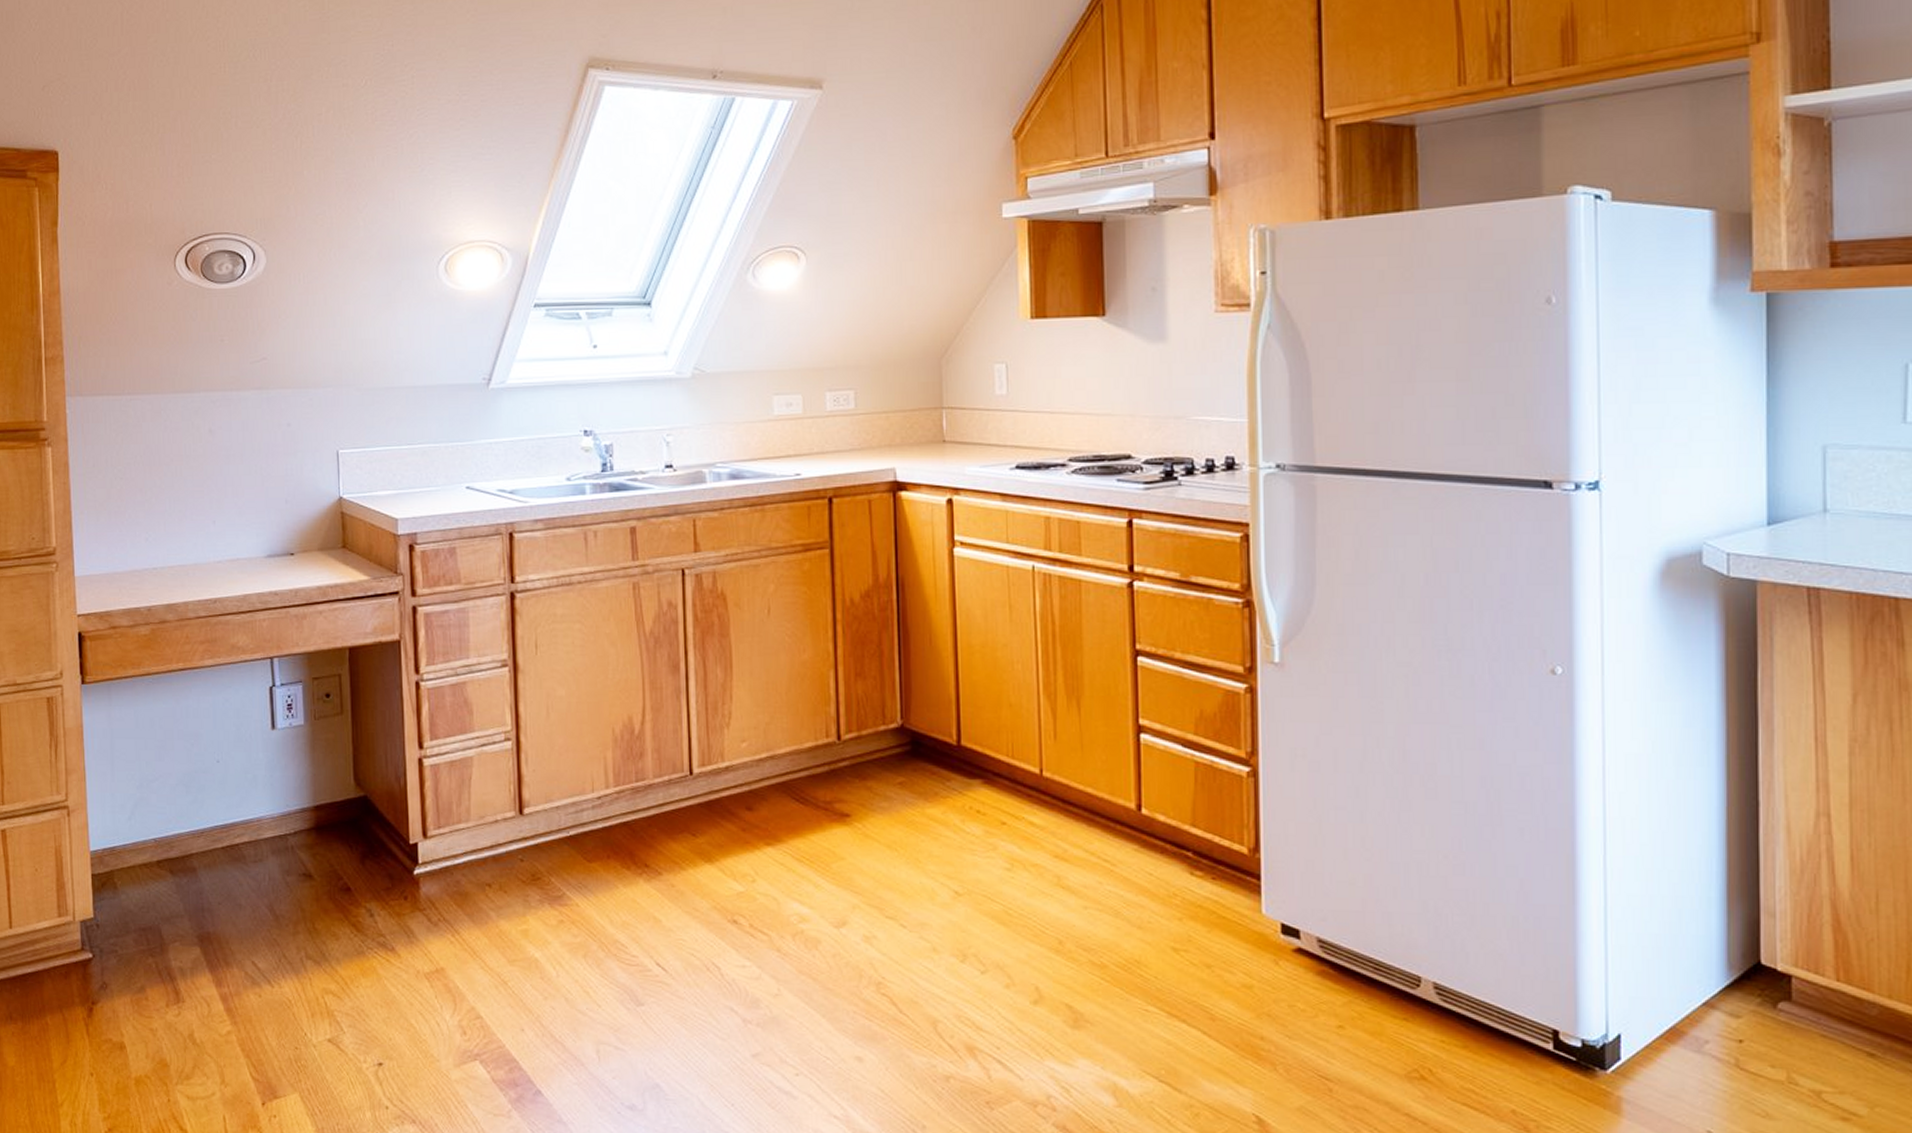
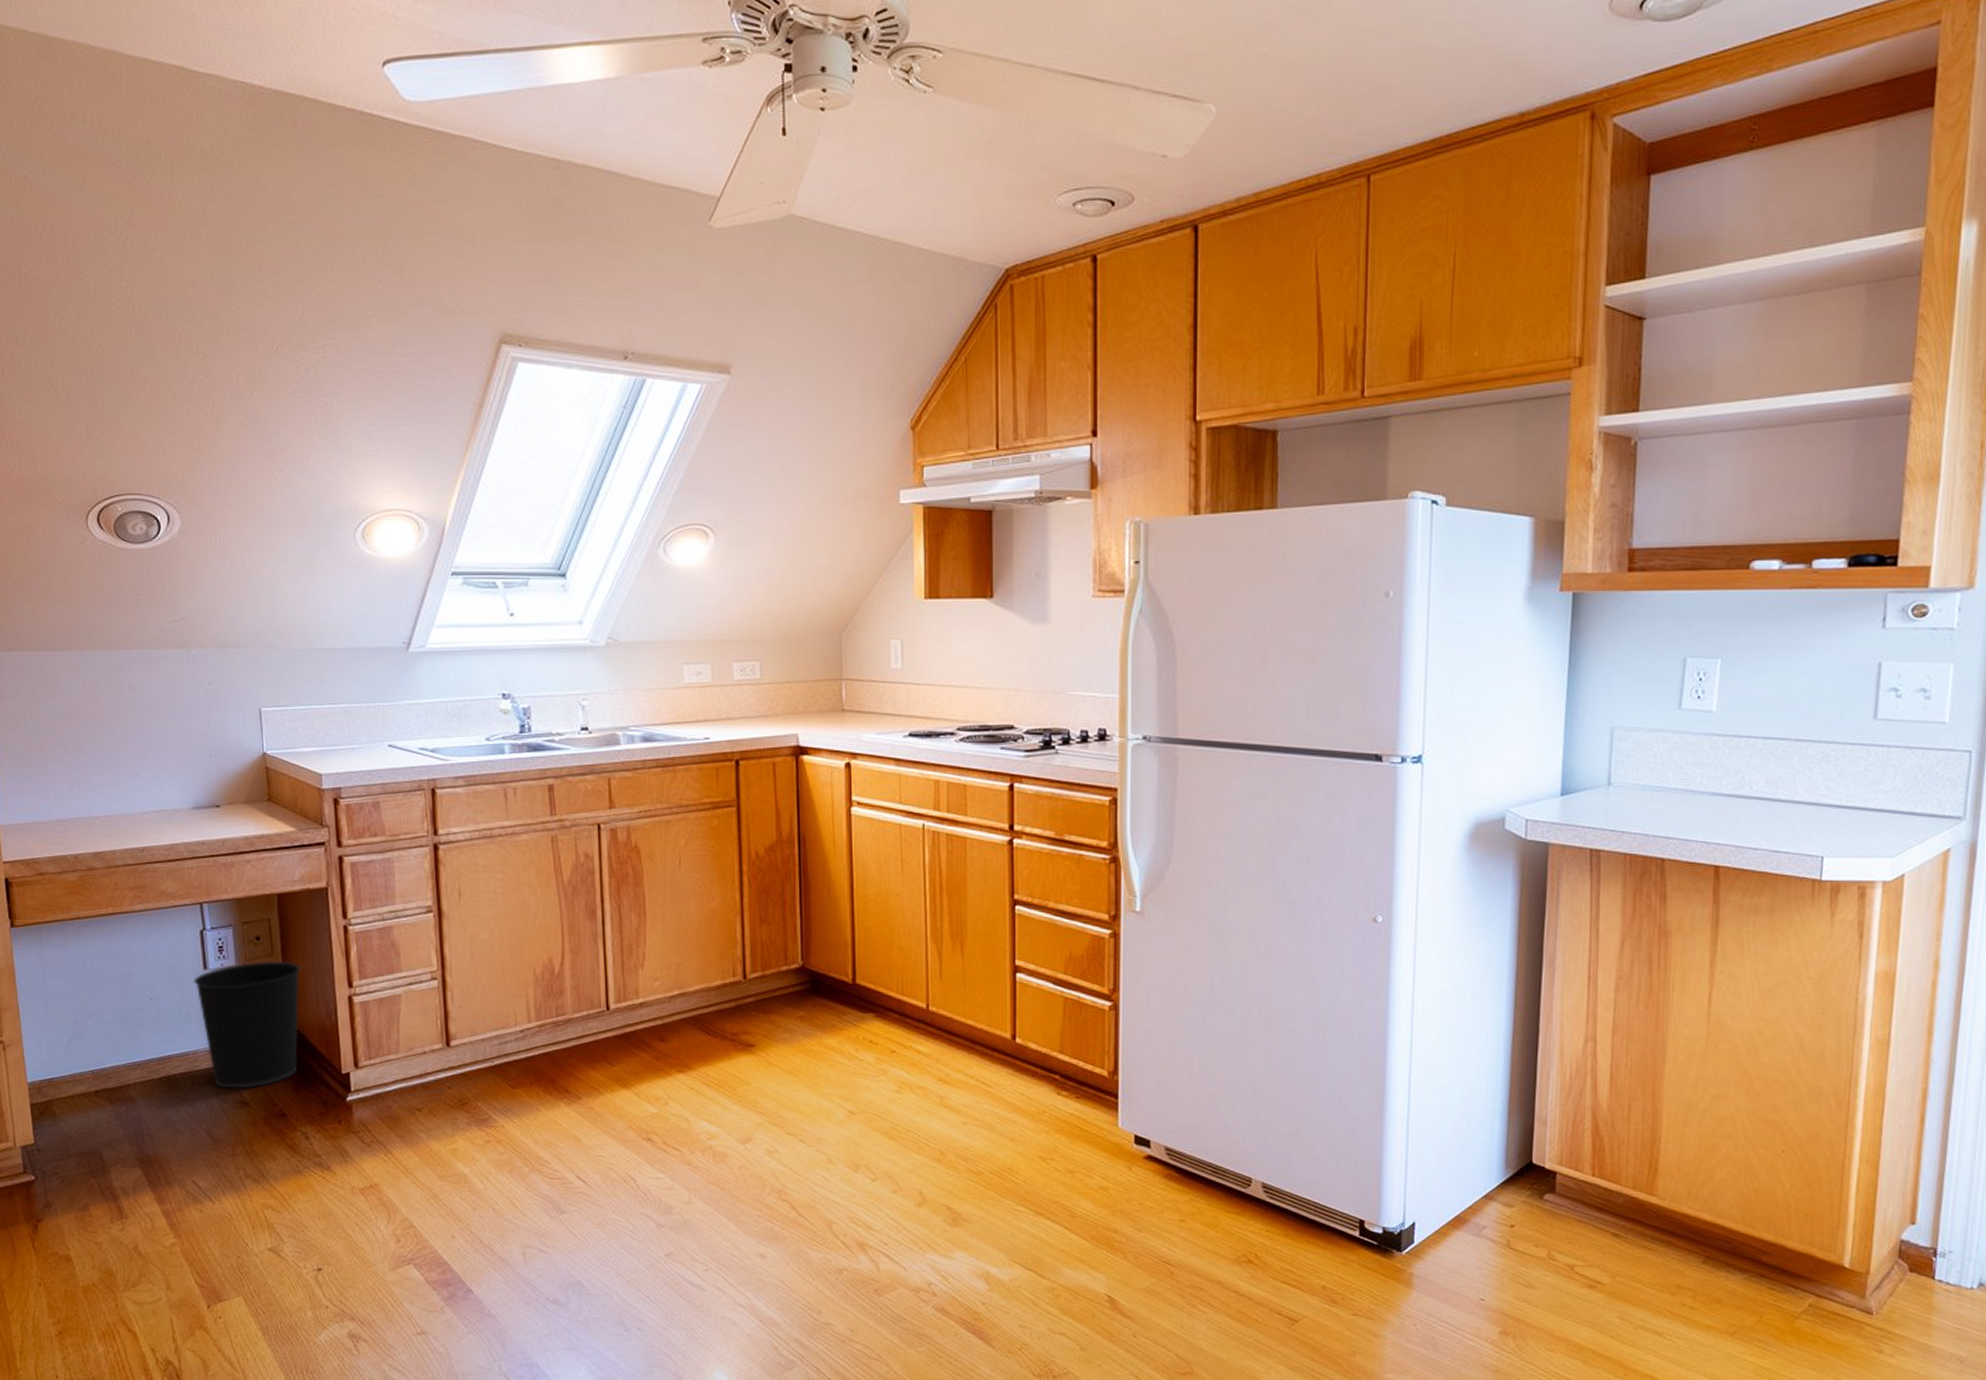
wastebasket: none [261,719,370,860] -> present [194,960,301,1089]

